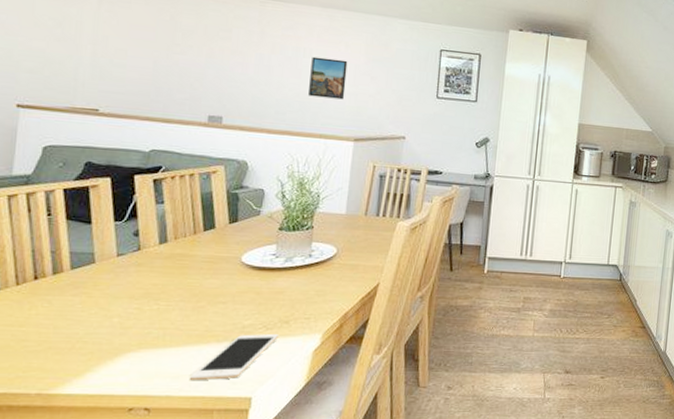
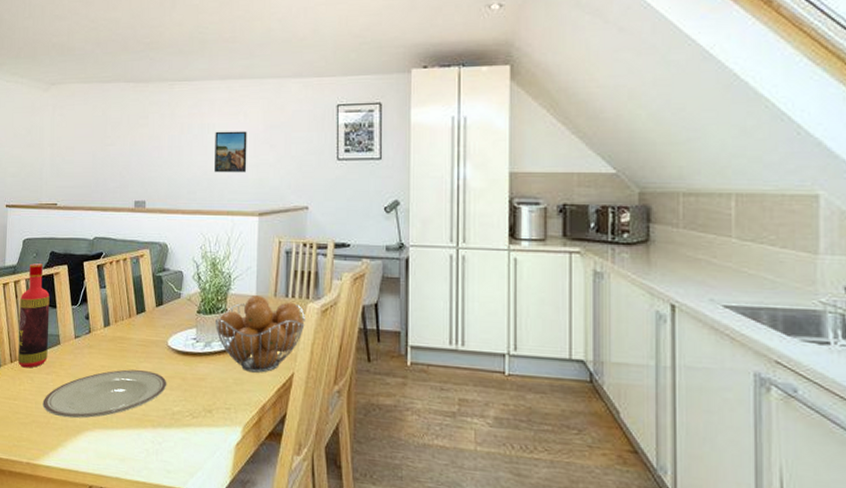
bottle: none [28,173,82,290] -> present [18,263,50,368]
plate: none [64,287,238,341] -> present [42,369,167,419]
cell phone: present [190,334,278,381] -> none [133,421,203,467]
fruit basket: none [299,214,395,284] -> present [216,295,305,373]

